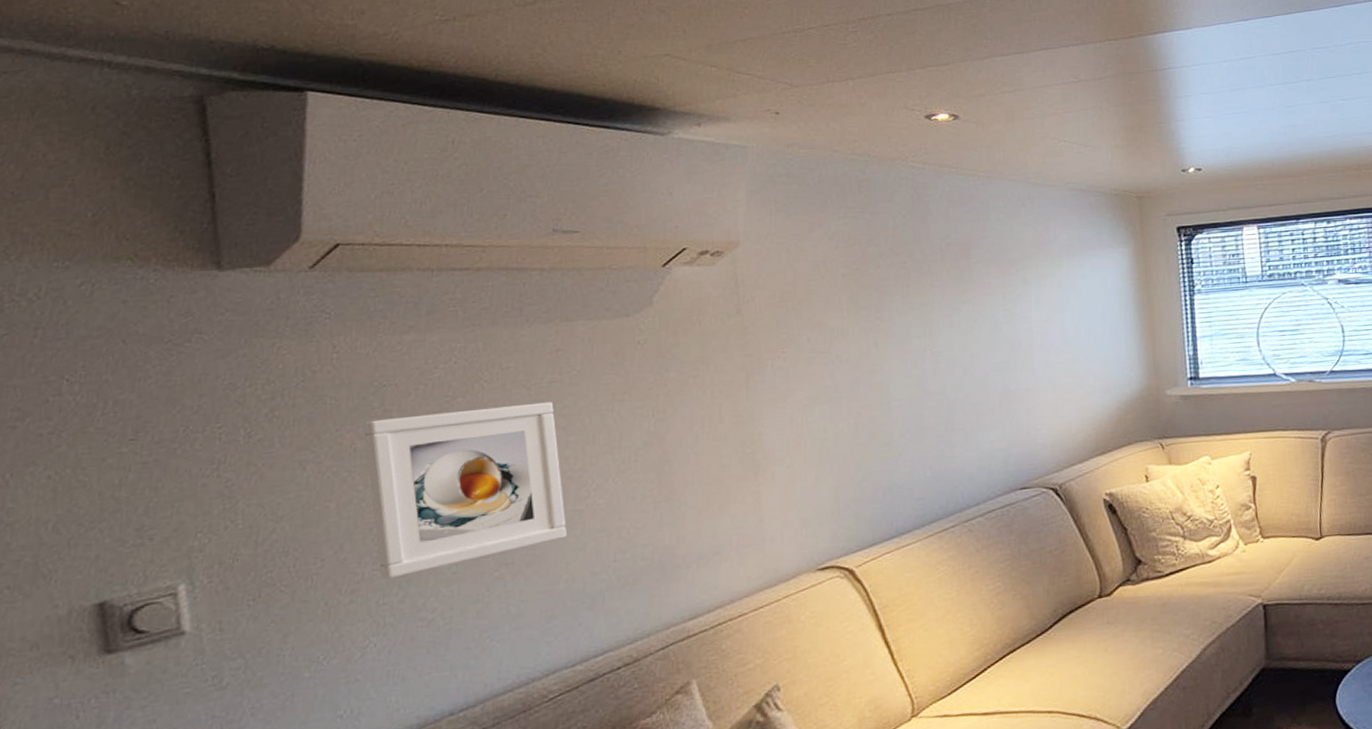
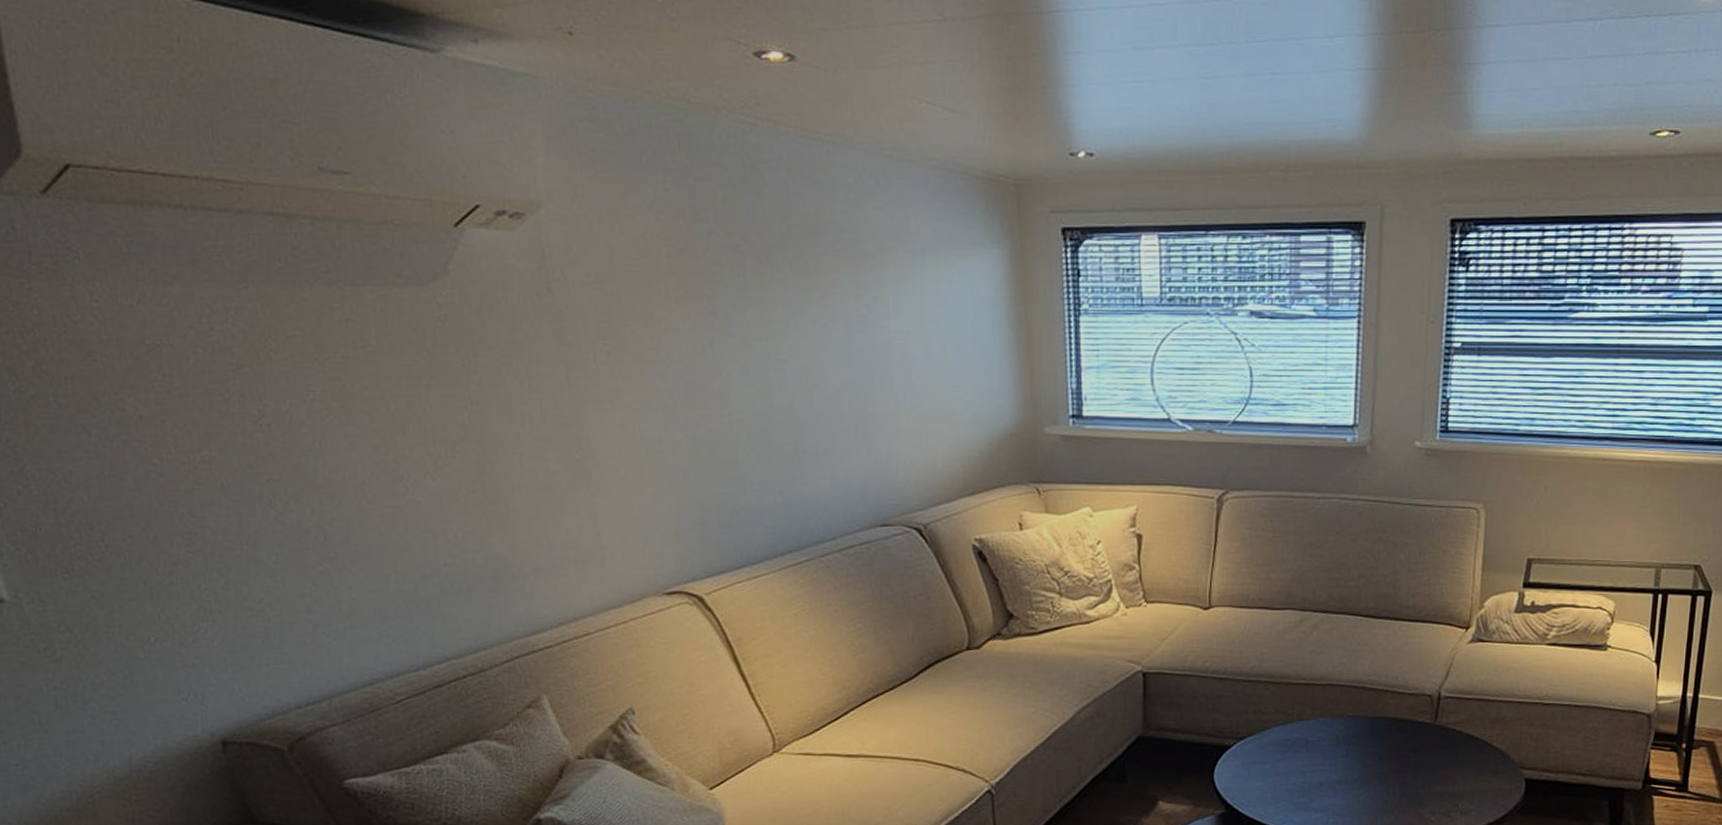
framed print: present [364,402,568,579] -> none [144,380,390,563]

